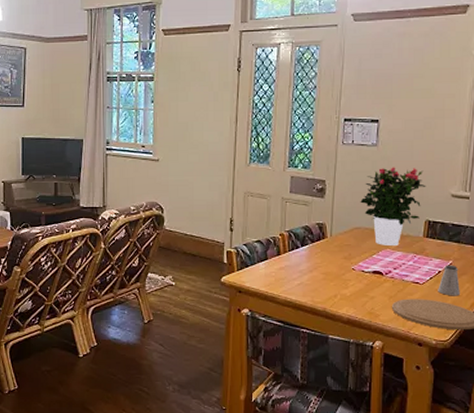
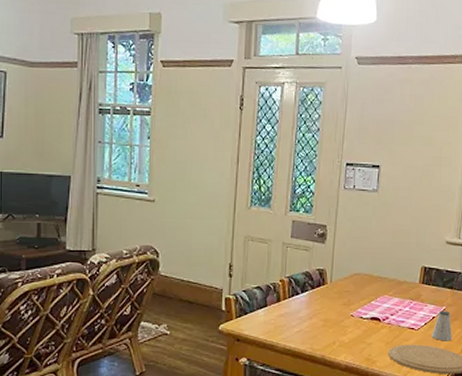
potted flower: present [360,167,426,245] -> none [360,213,423,292]

